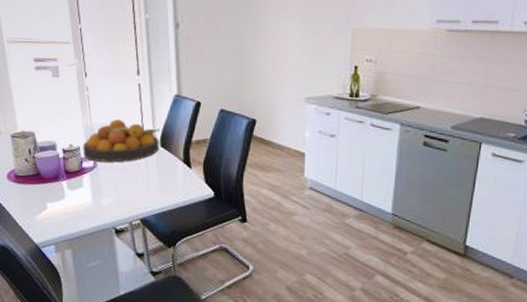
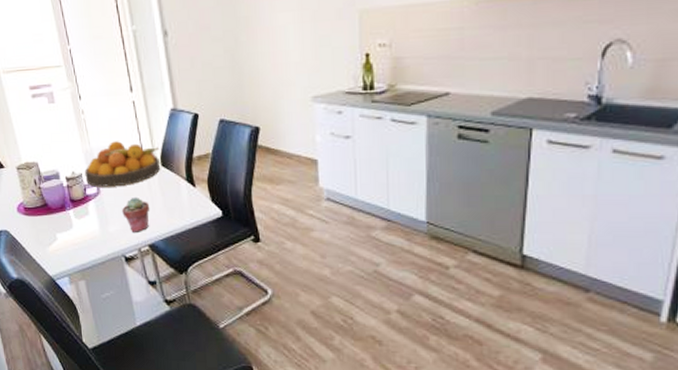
potted succulent: none [117,173,145,207] -> present [122,196,150,232]

